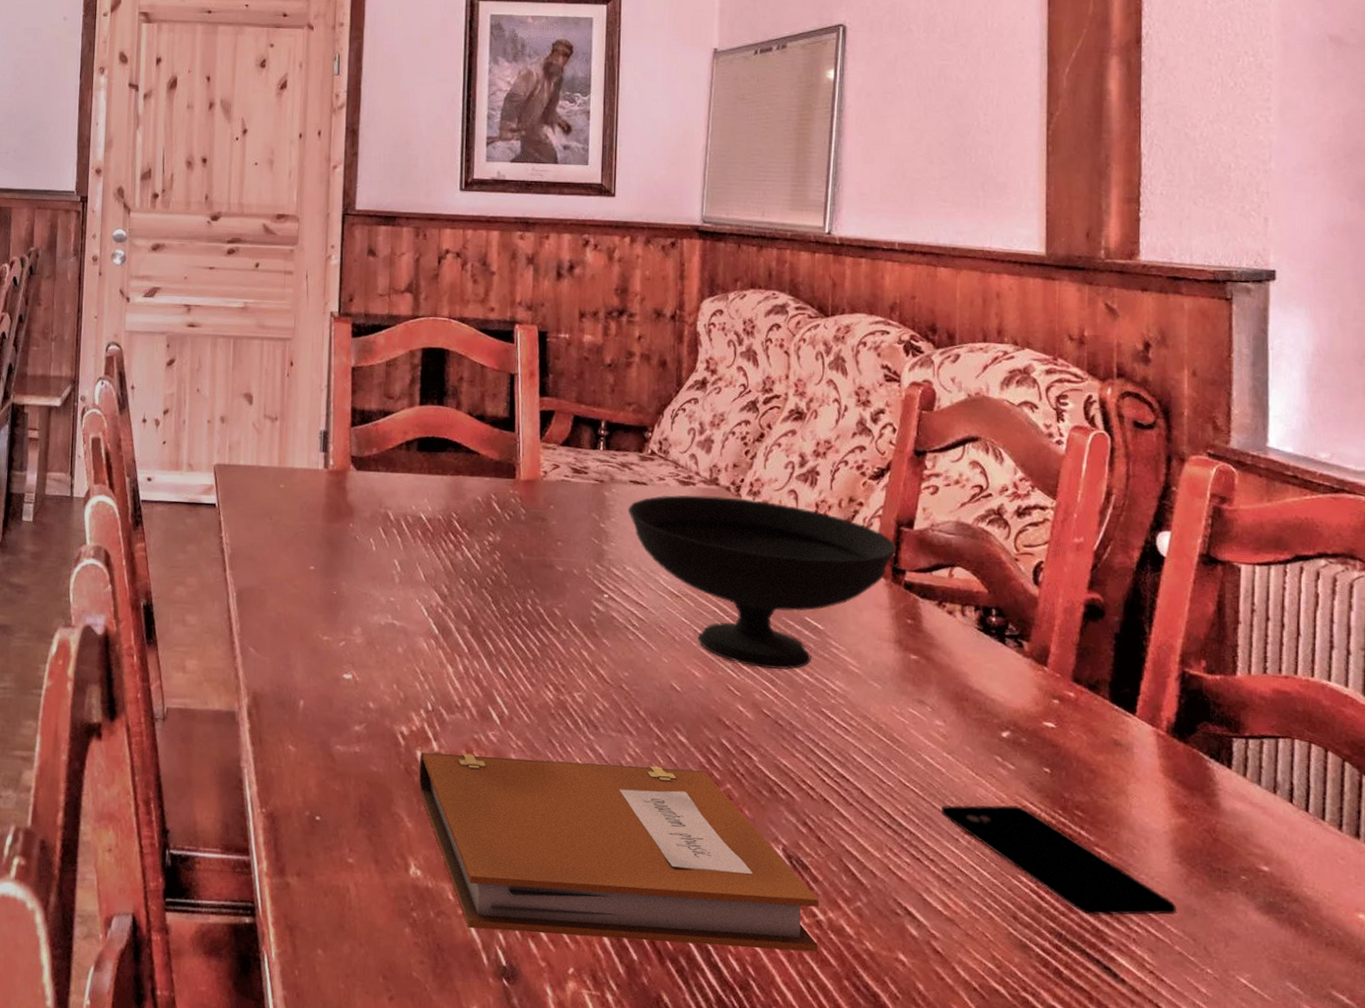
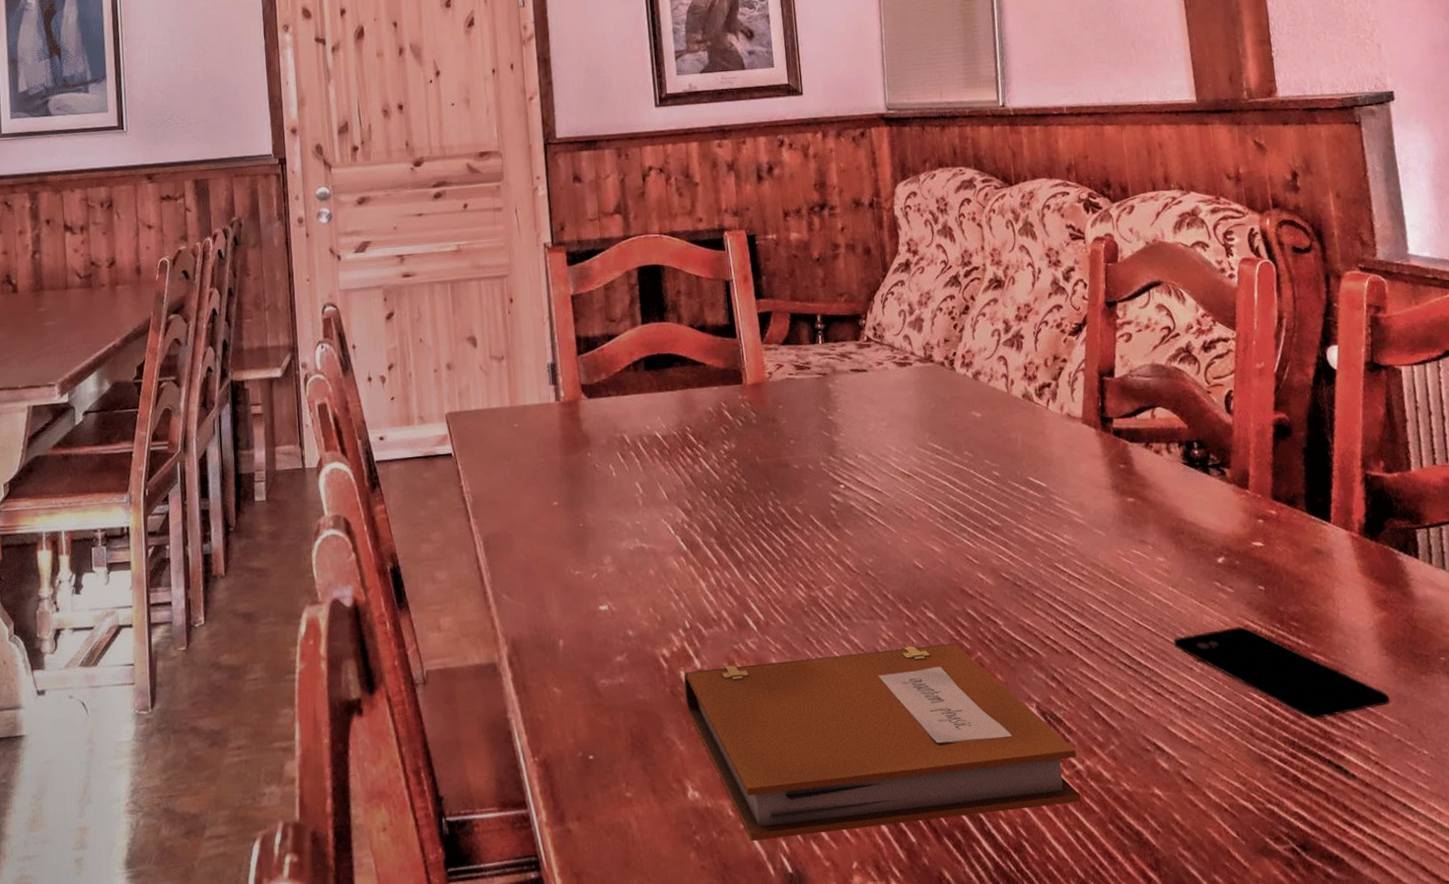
bowl: present [627,494,897,670] -> none [852,371,1102,534]

